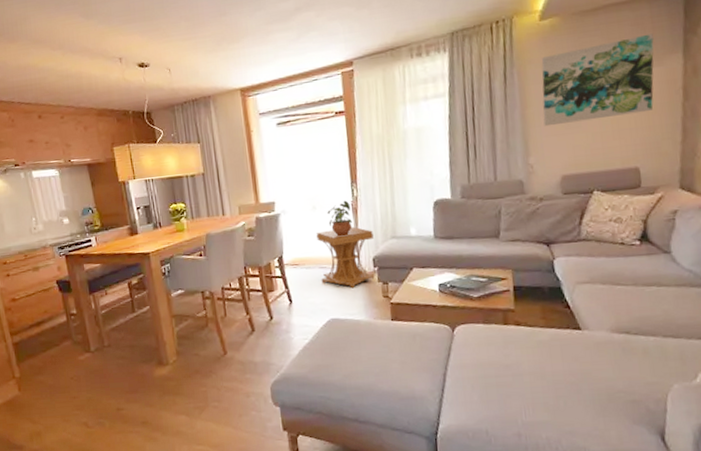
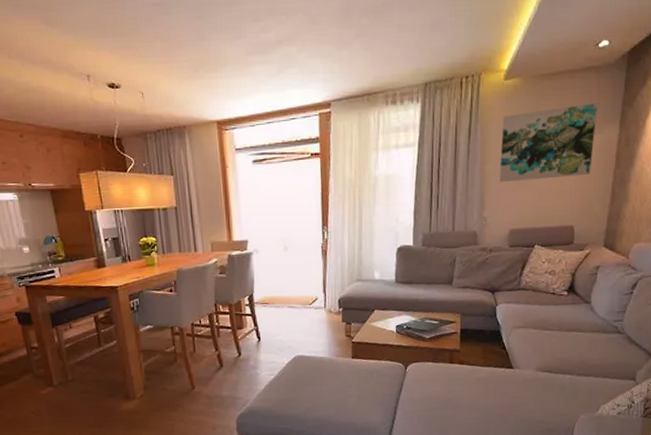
side table: present [316,226,375,289] -> none [287,268,340,328]
potted plant: present [327,200,352,236] -> none [298,242,321,277]

